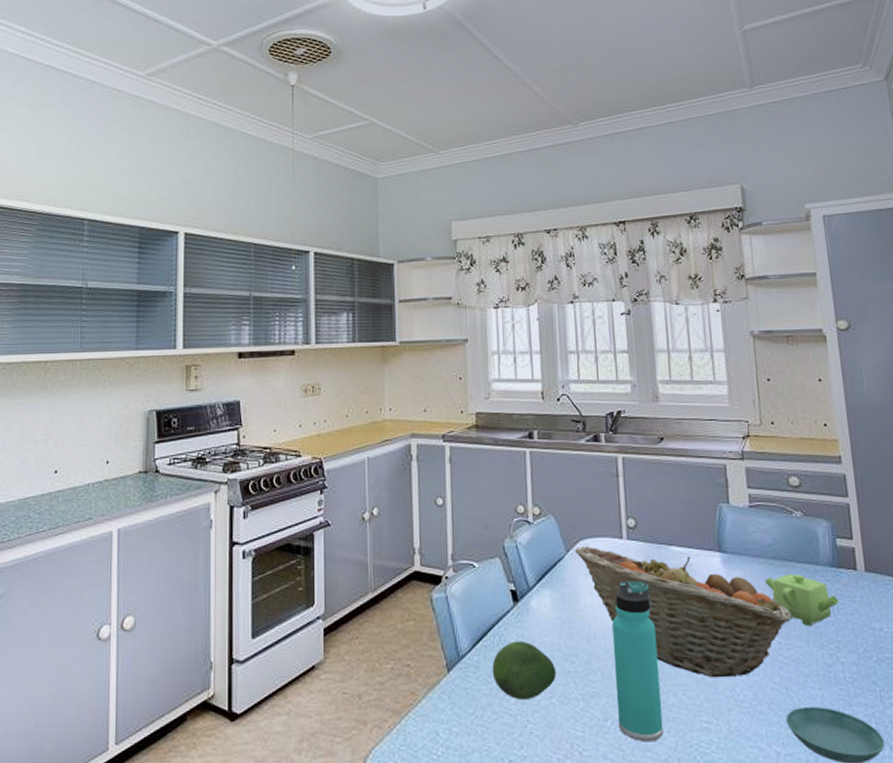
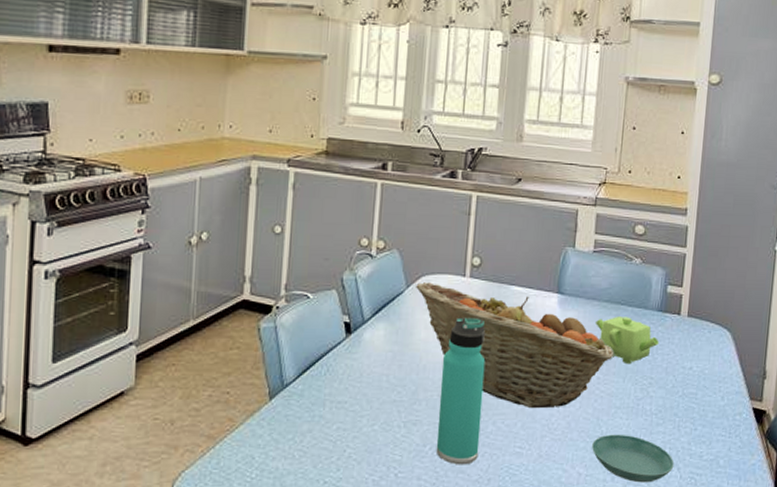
fruit: present [492,641,557,701] -> none [316,371,382,427]

